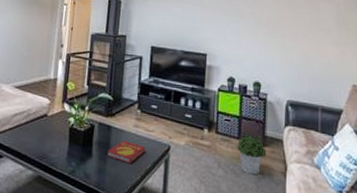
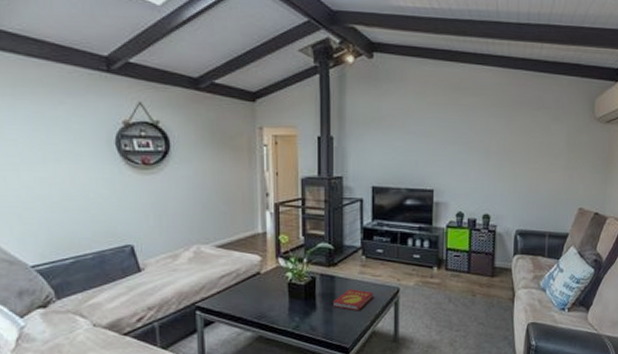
potted plant: present [237,132,267,175] -> none [467,266,496,305]

